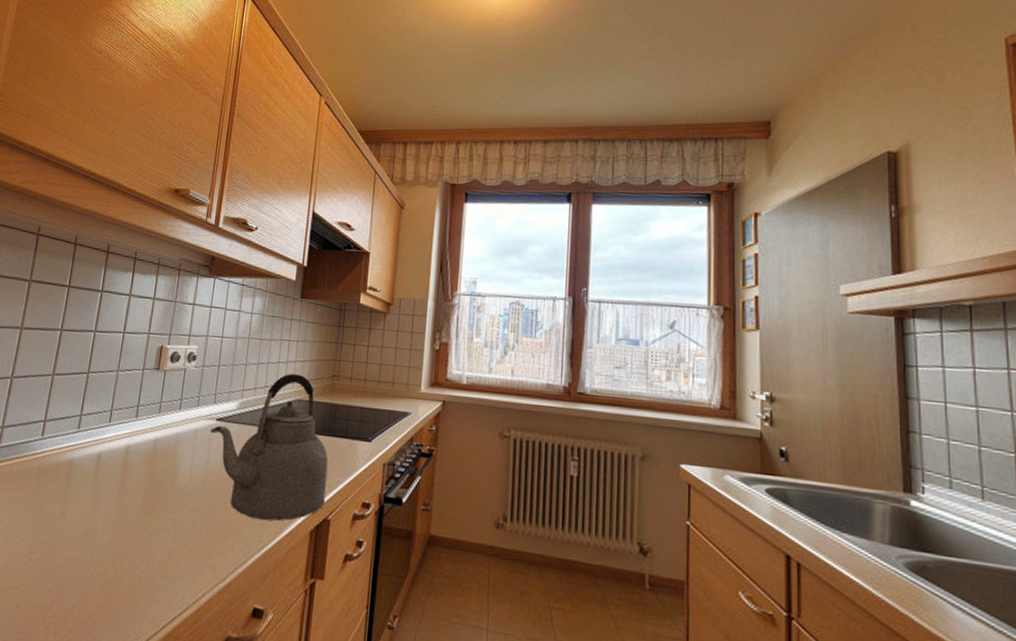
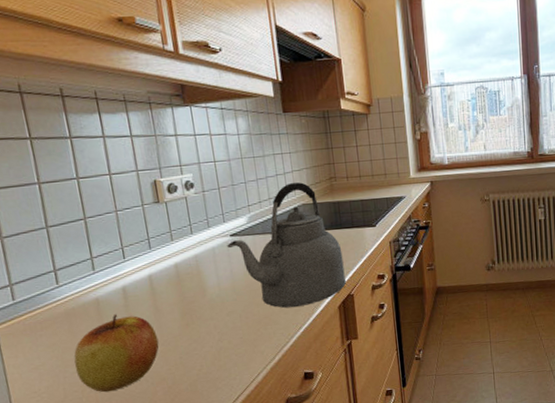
apple: none [26,481,115,572] -> present [73,314,159,393]

